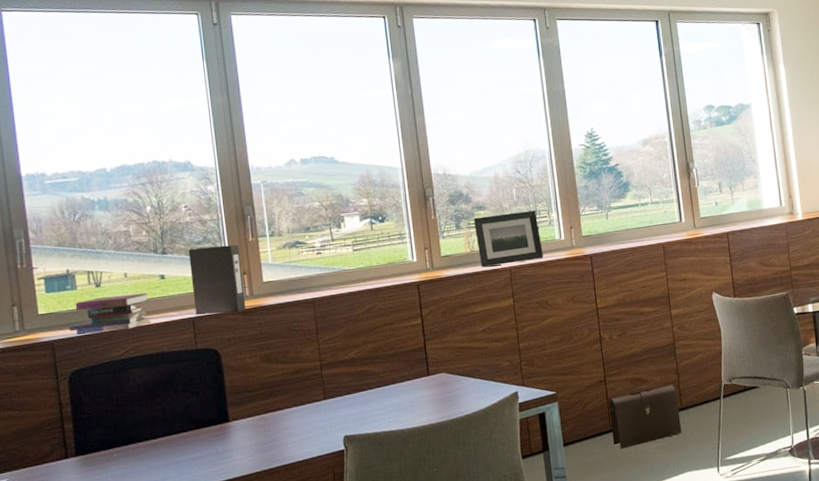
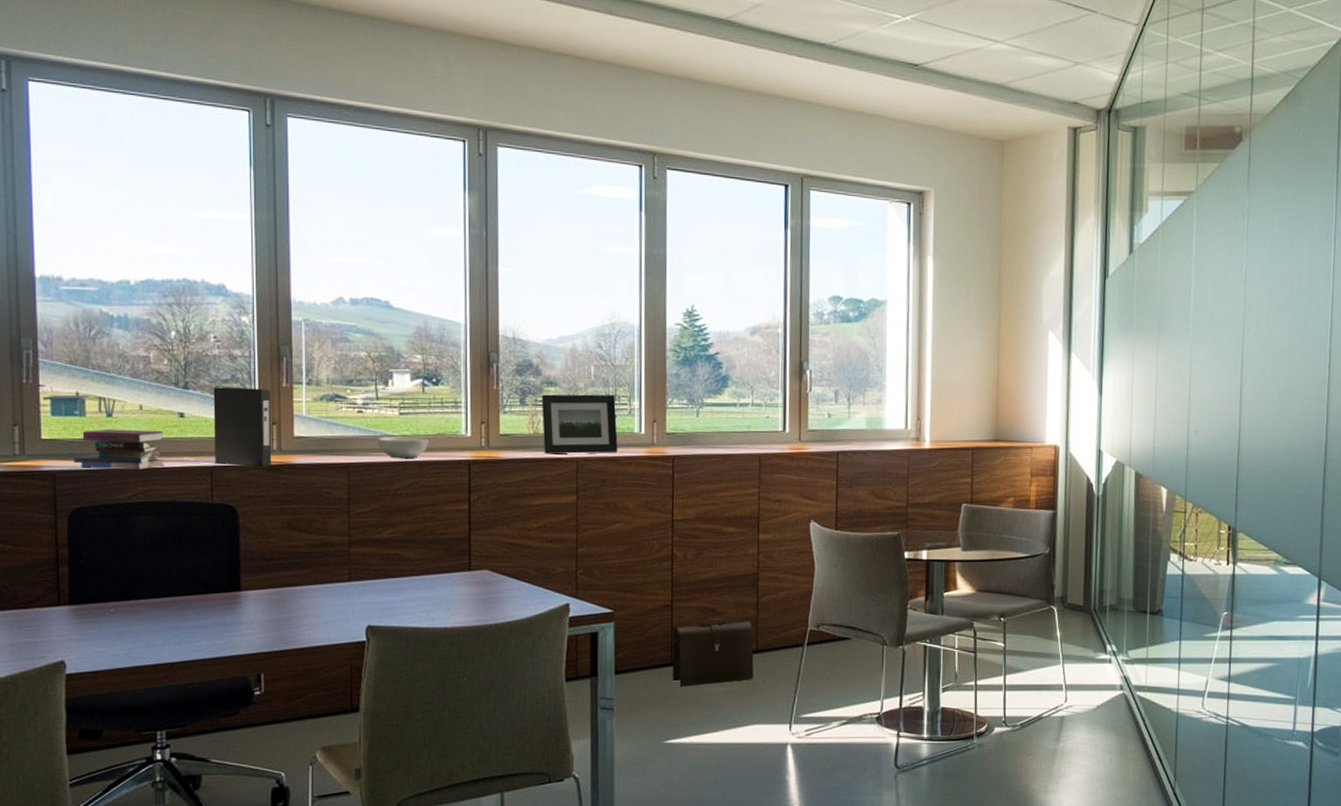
bowl: none [336,267,382,289] -> present [377,436,430,459]

